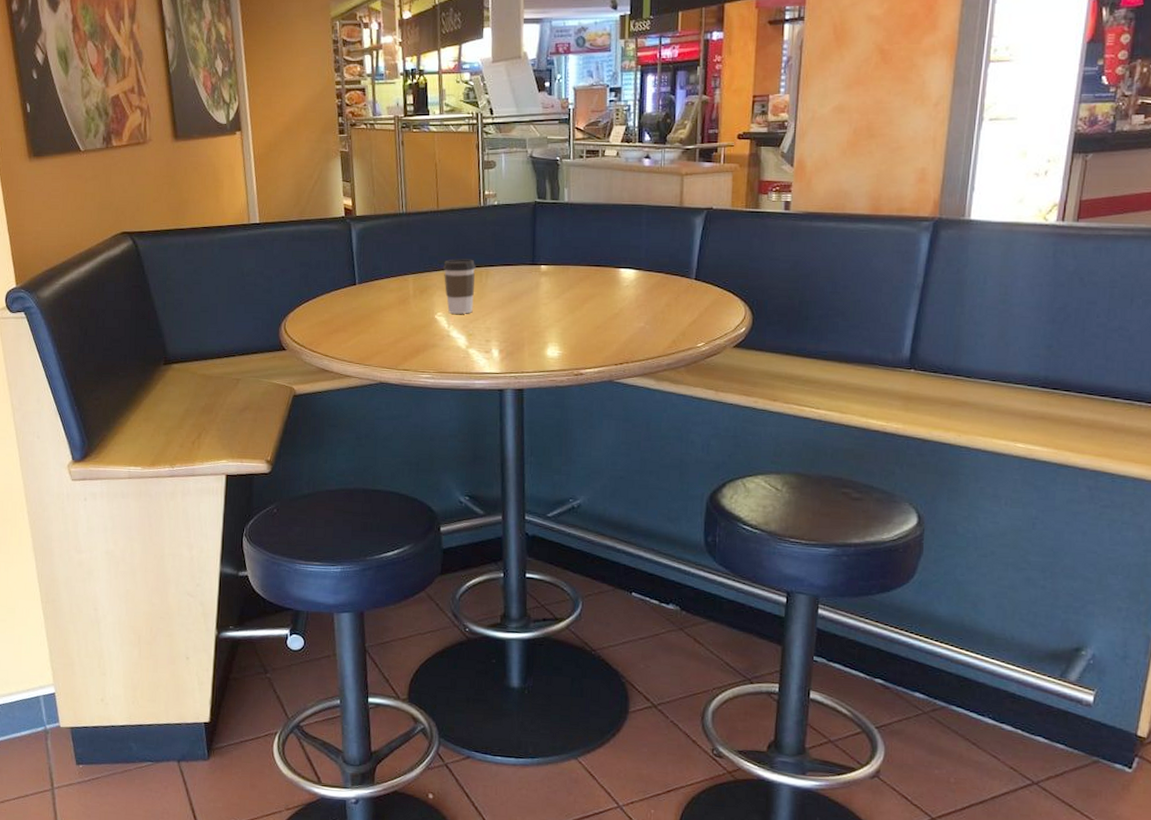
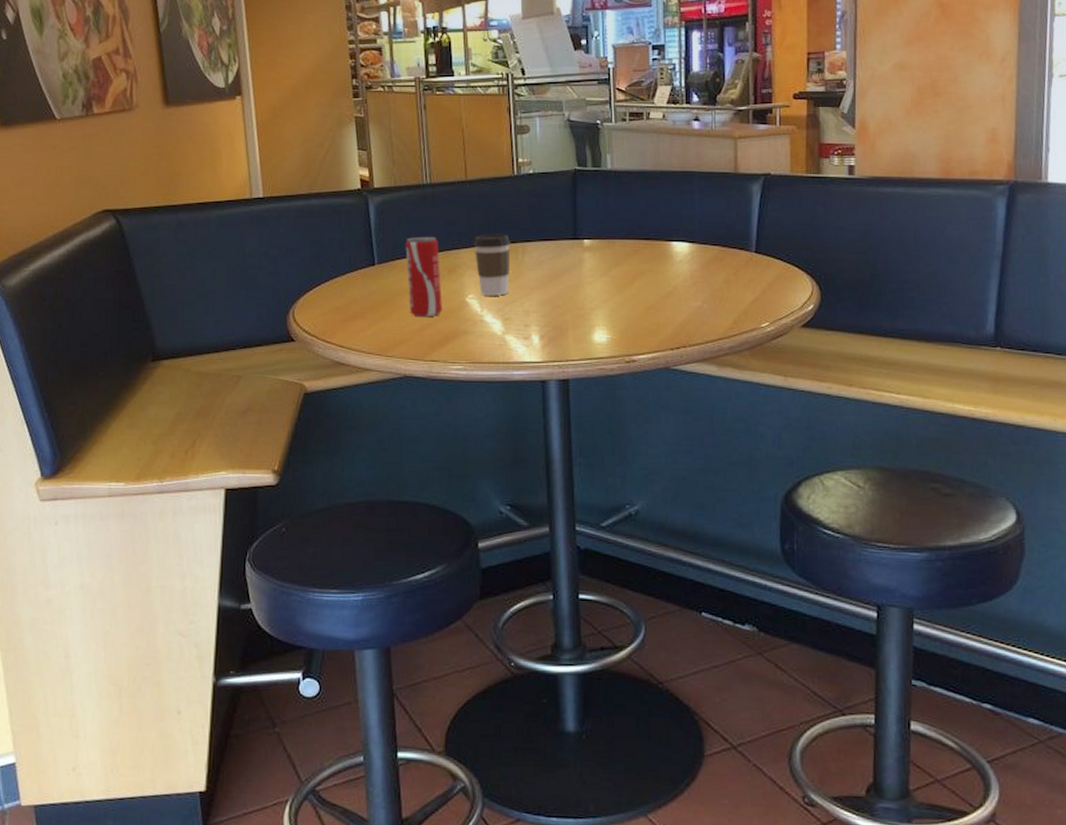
beverage can: none [383,260,415,332] -> present [405,236,443,318]

